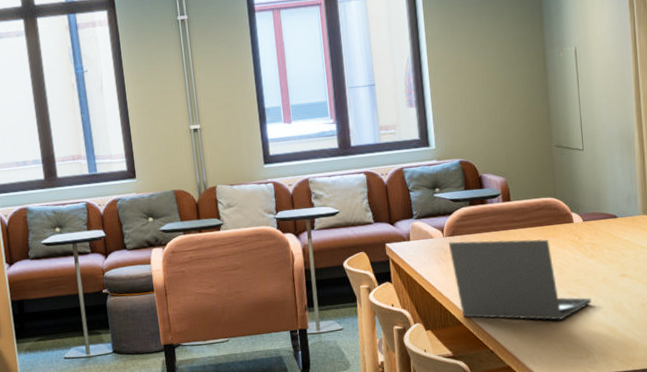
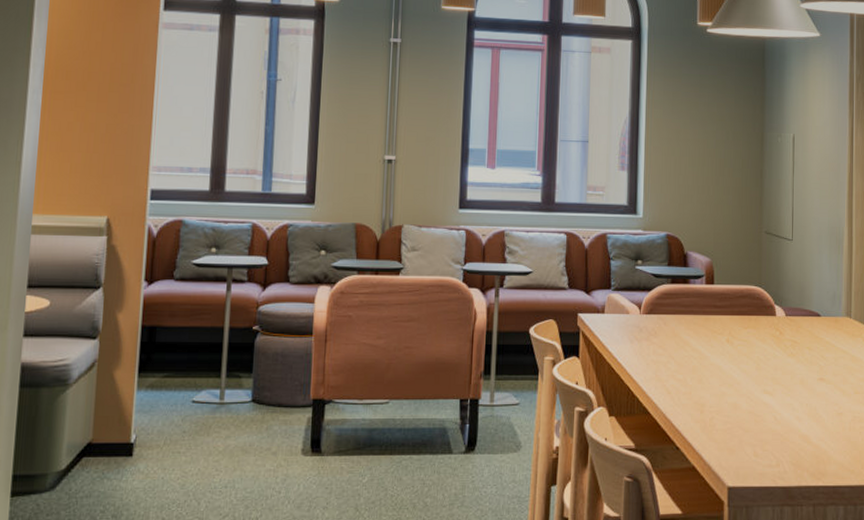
laptop: present [448,239,592,321] -> none [644,320,787,422]

